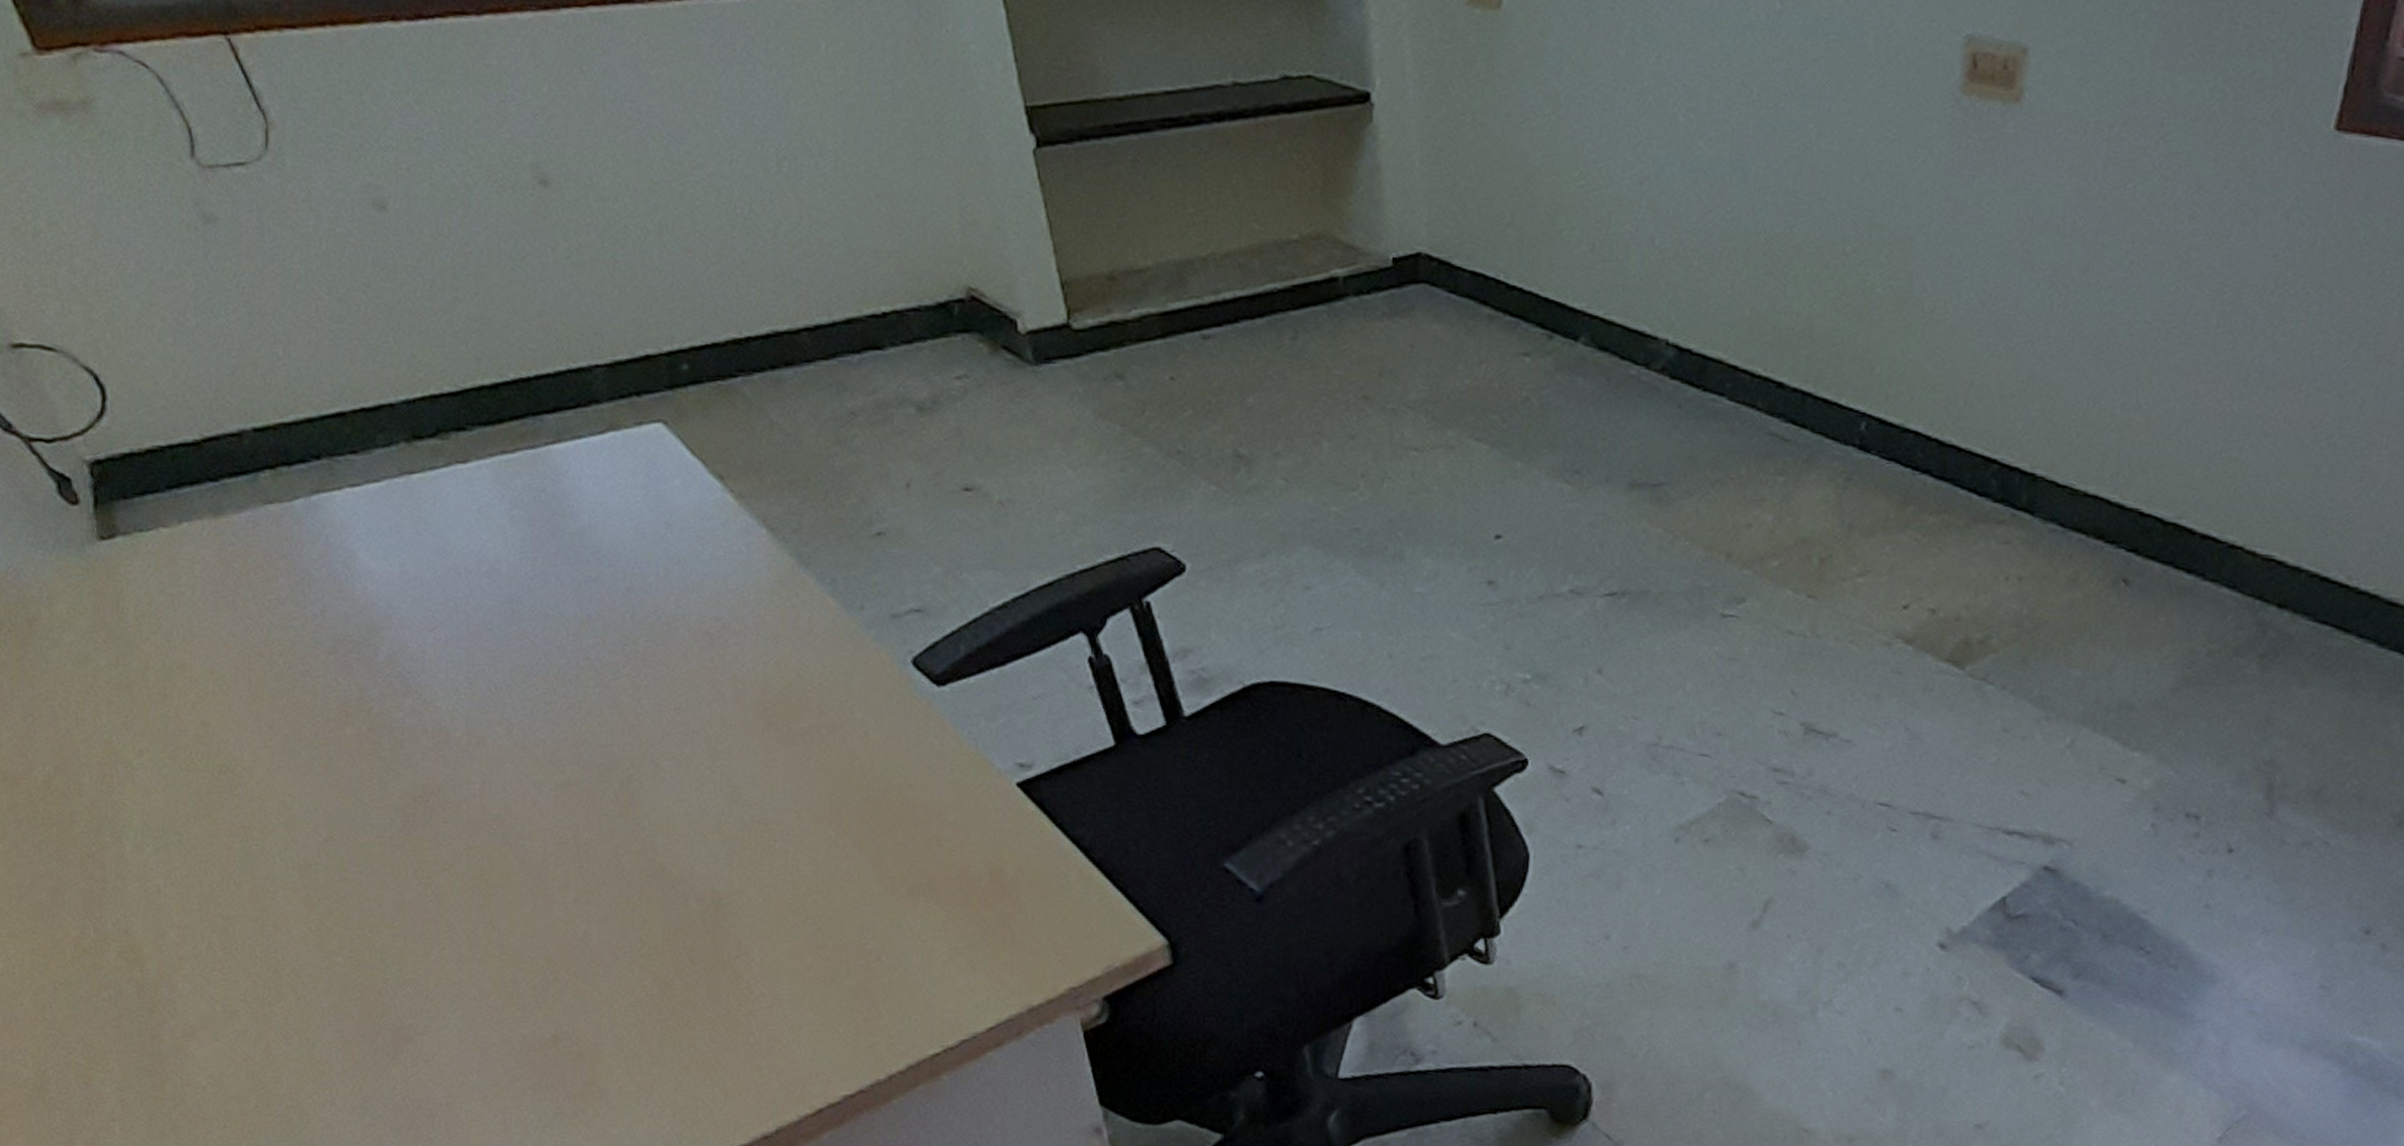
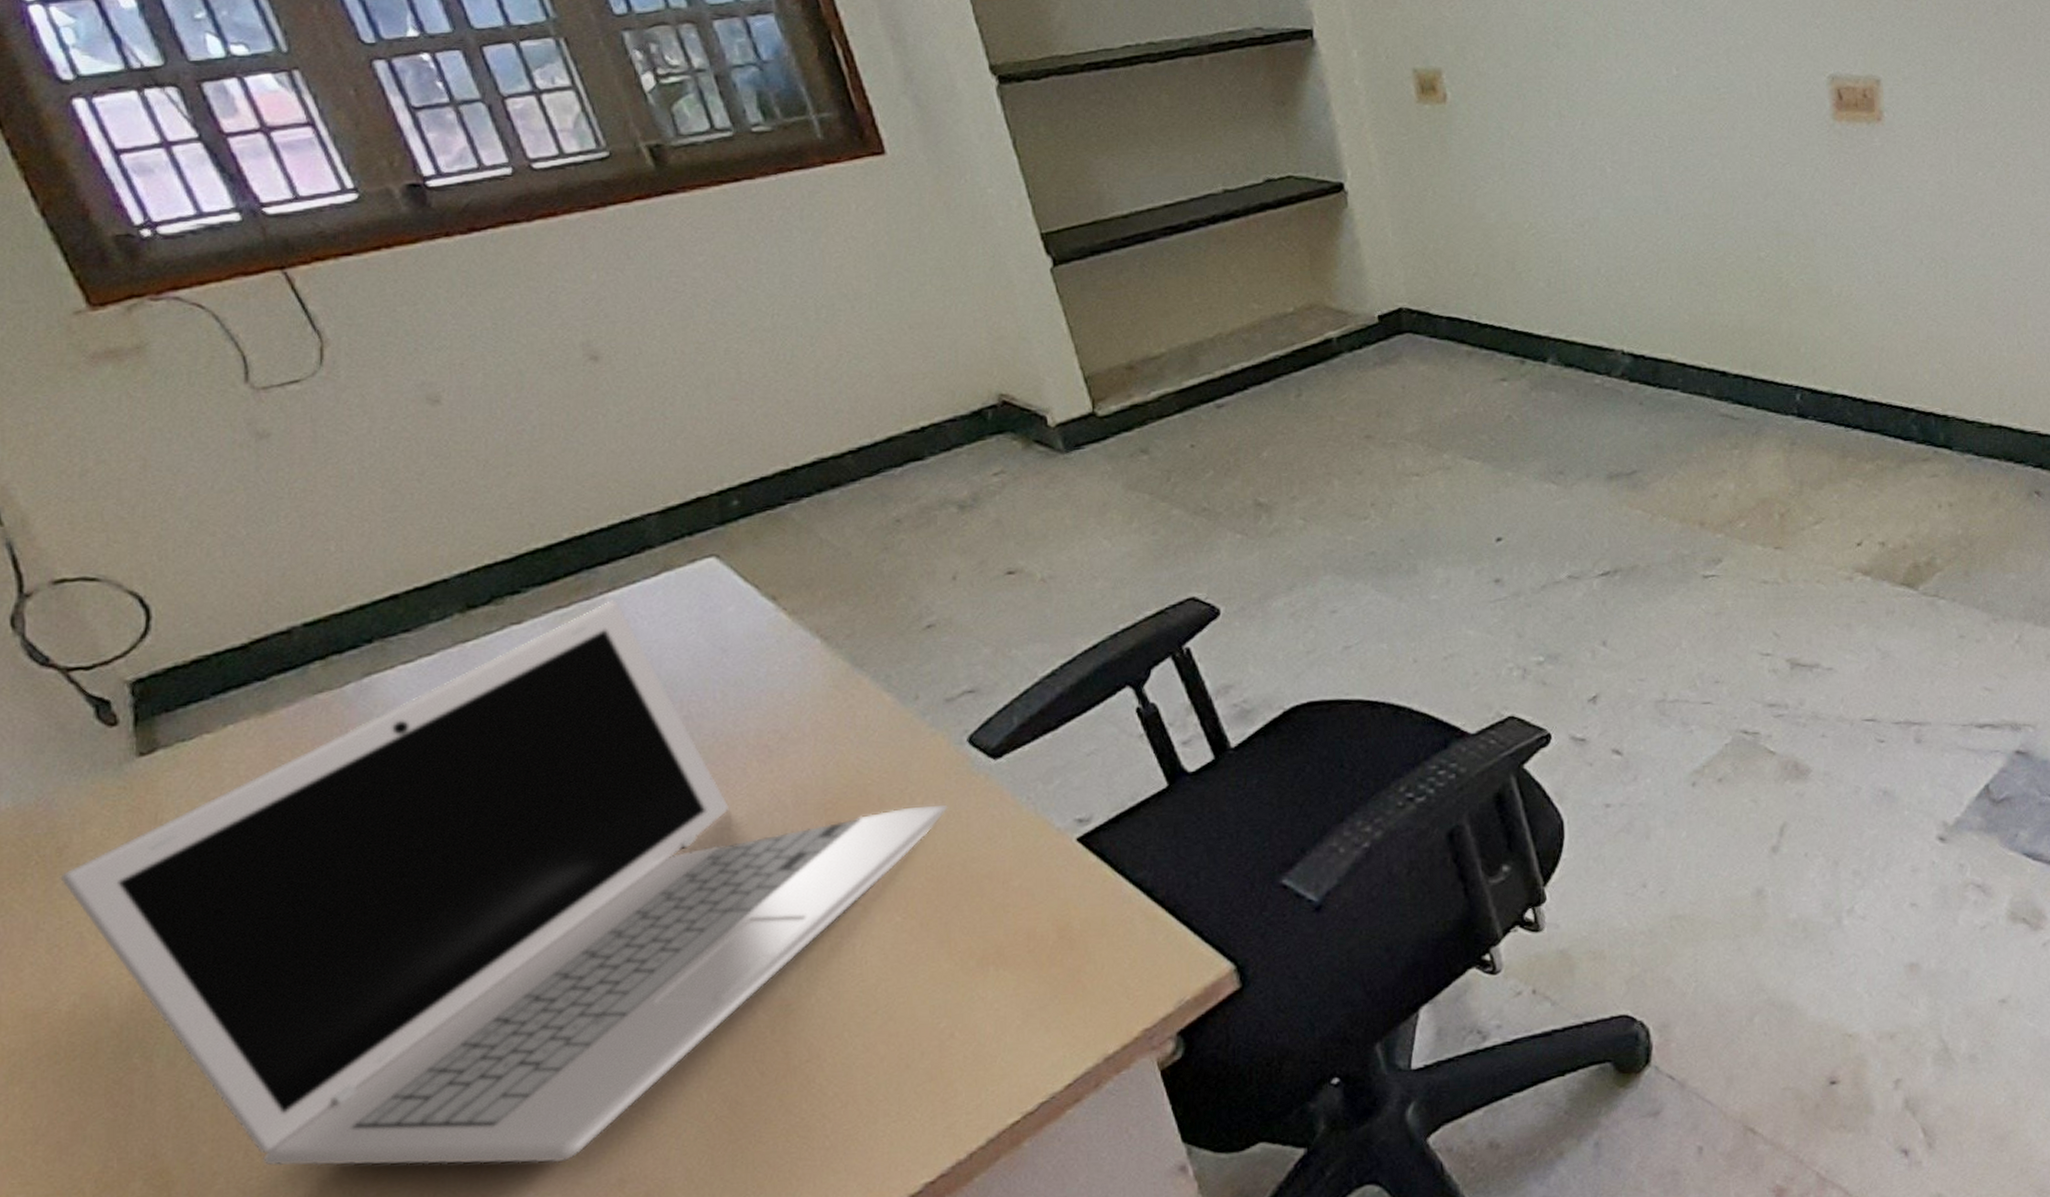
laptop: none [31,453,888,1009] -> present [60,600,948,1166]

